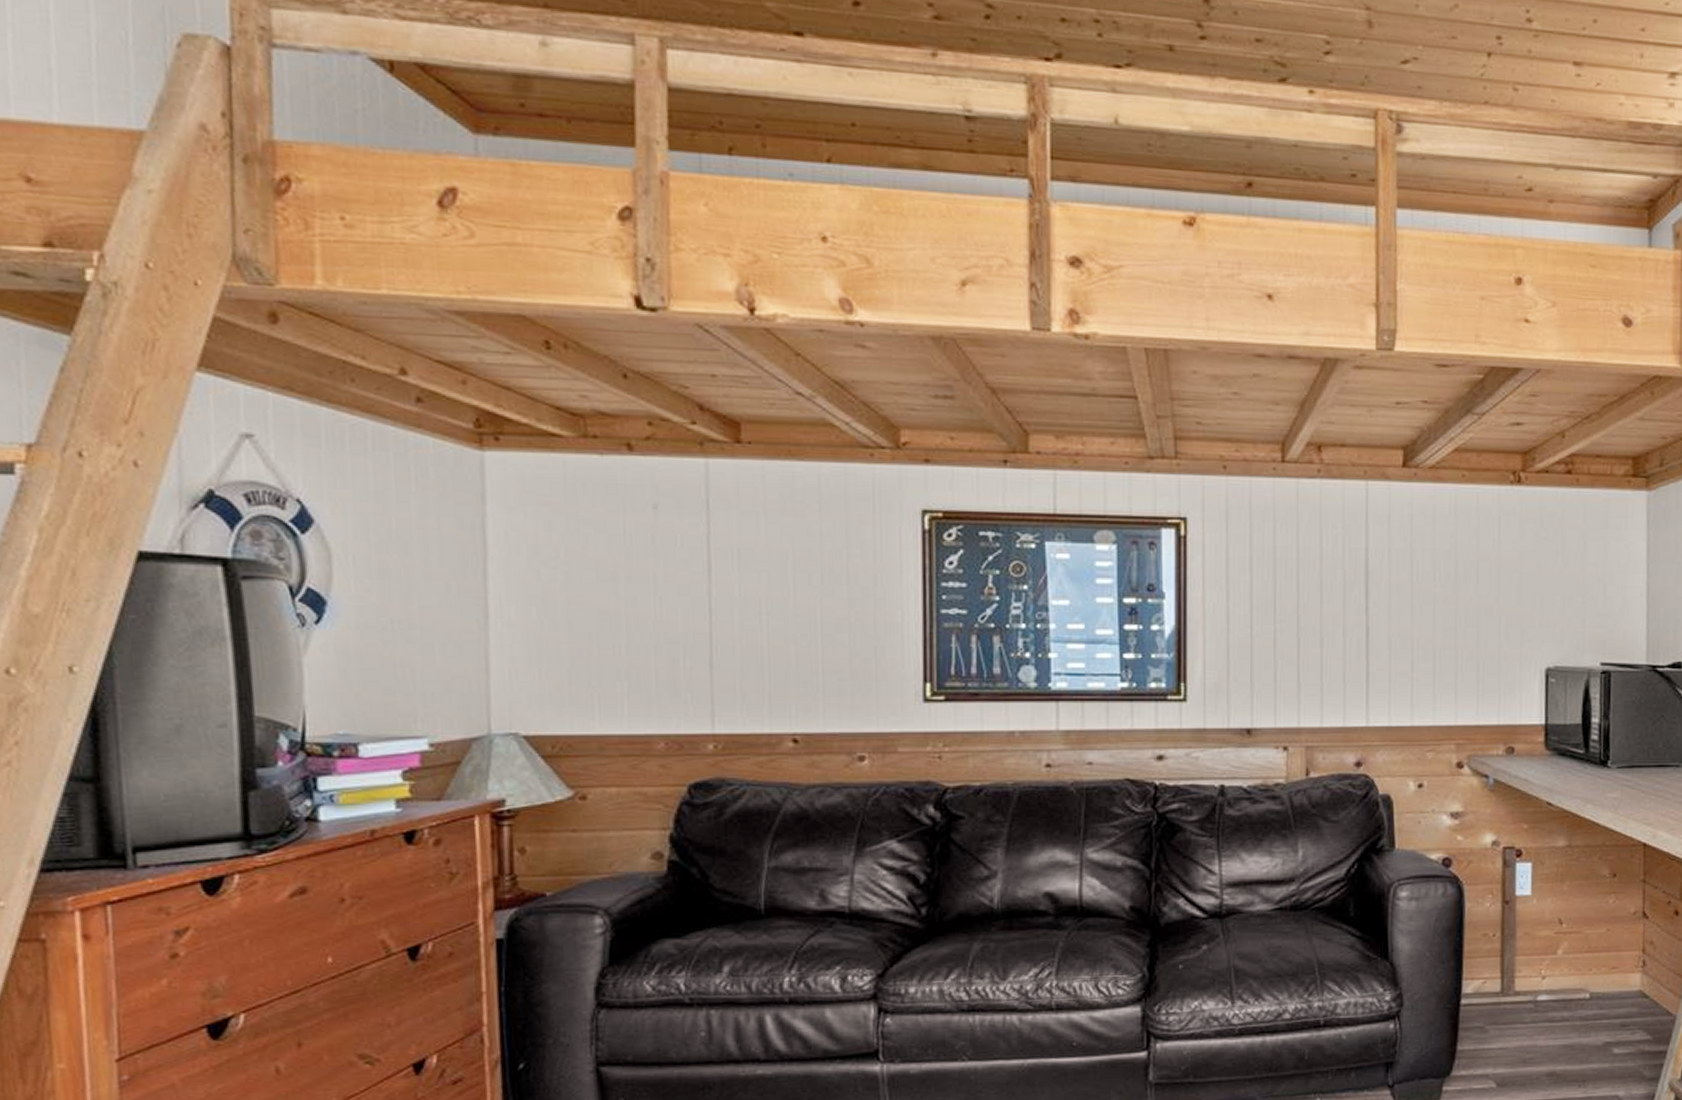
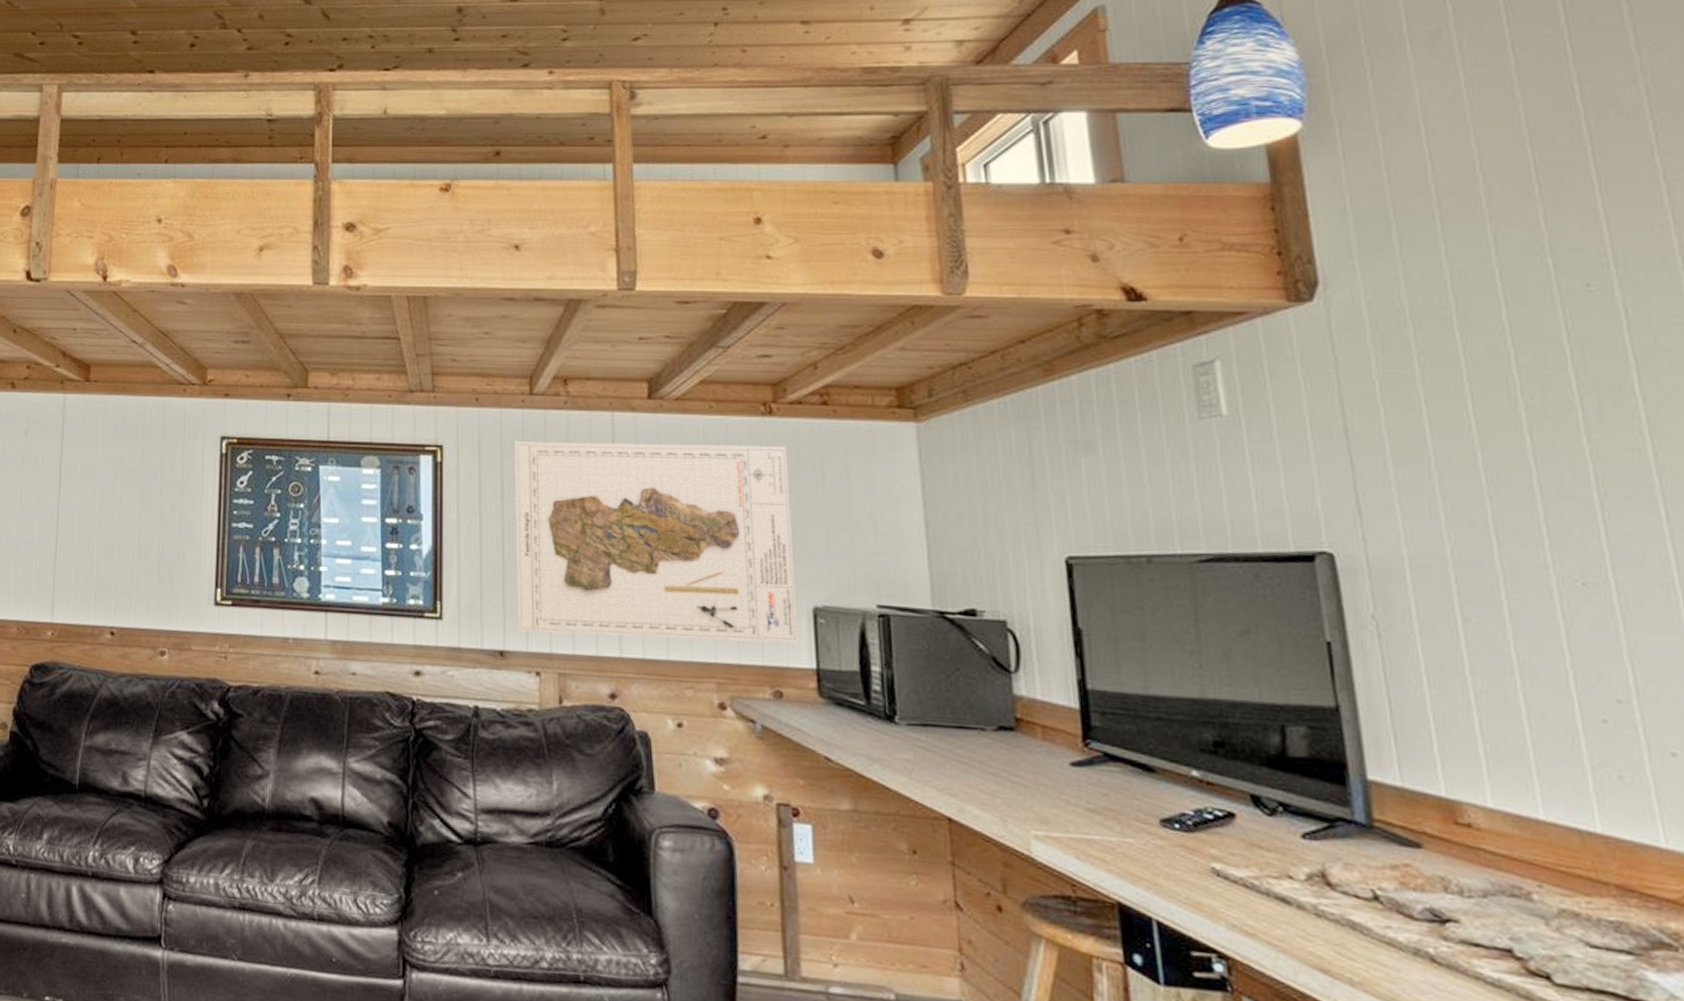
map: none [1263,512,1532,708] -> present [513,441,798,643]

